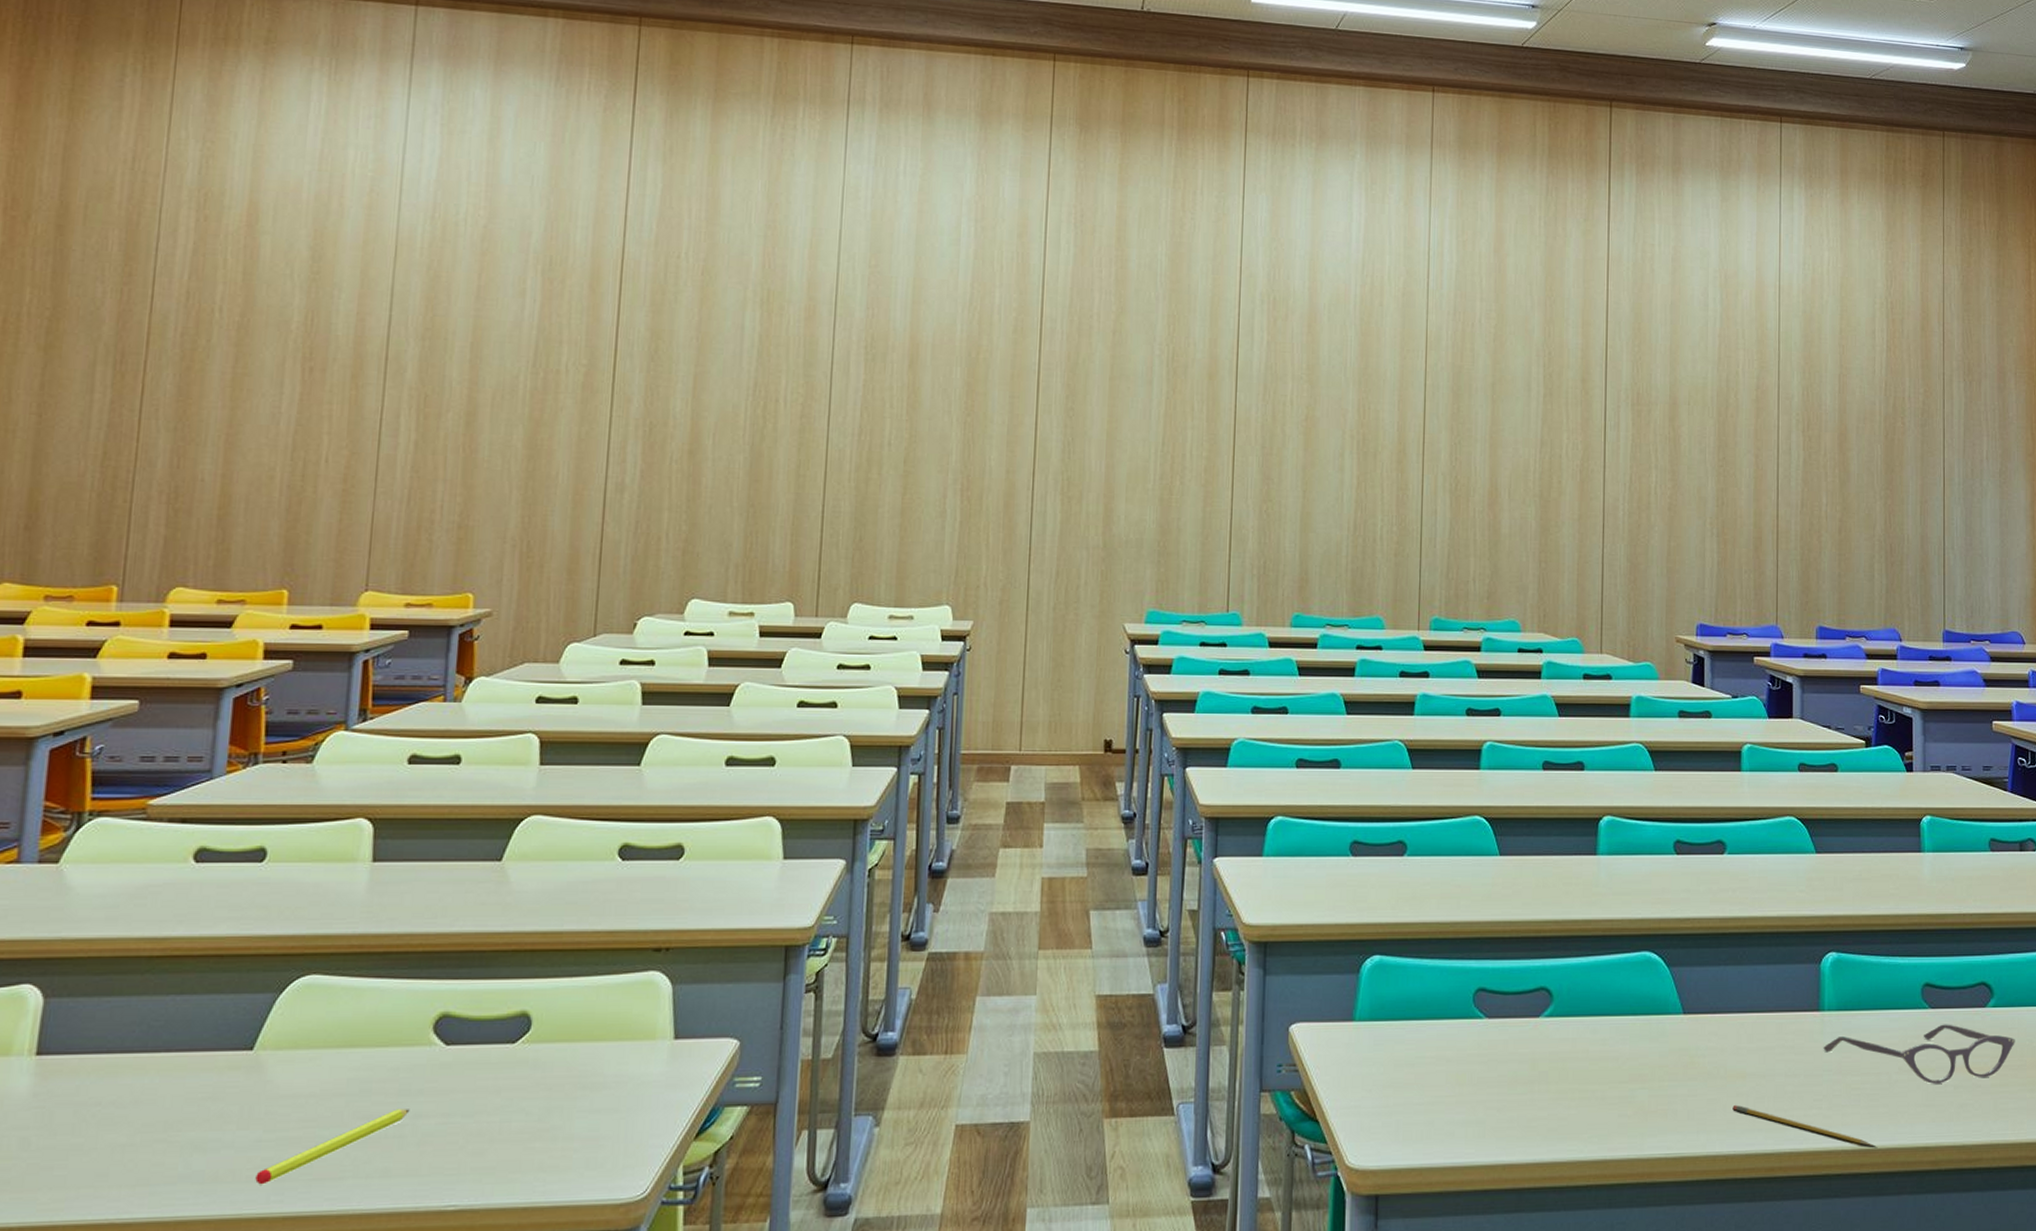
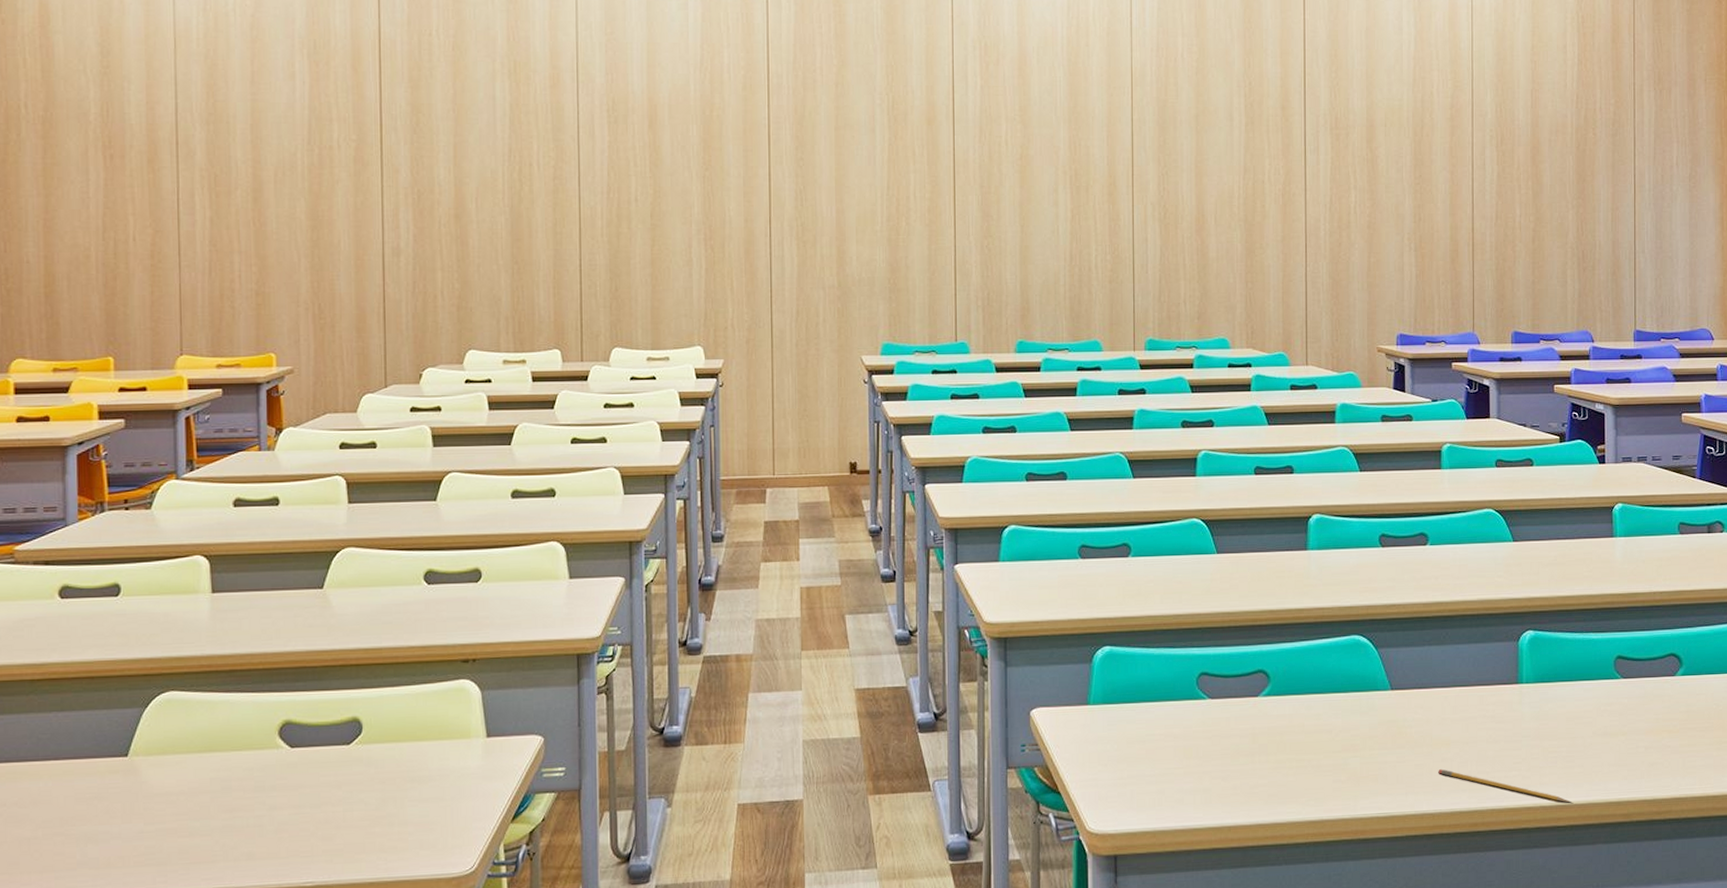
pencil: present [255,1109,410,1185] -> none [142,802,266,869]
eyeglasses: present [1823,1024,2015,1084] -> none [1522,692,1703,746]

